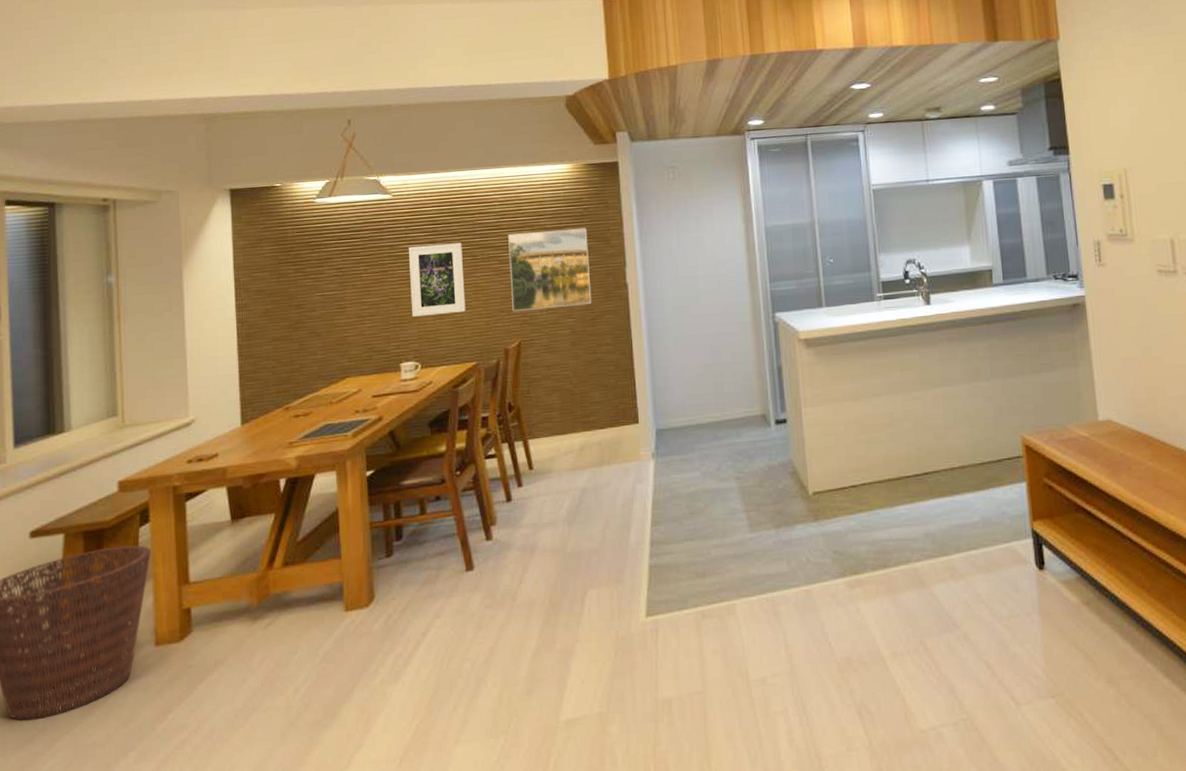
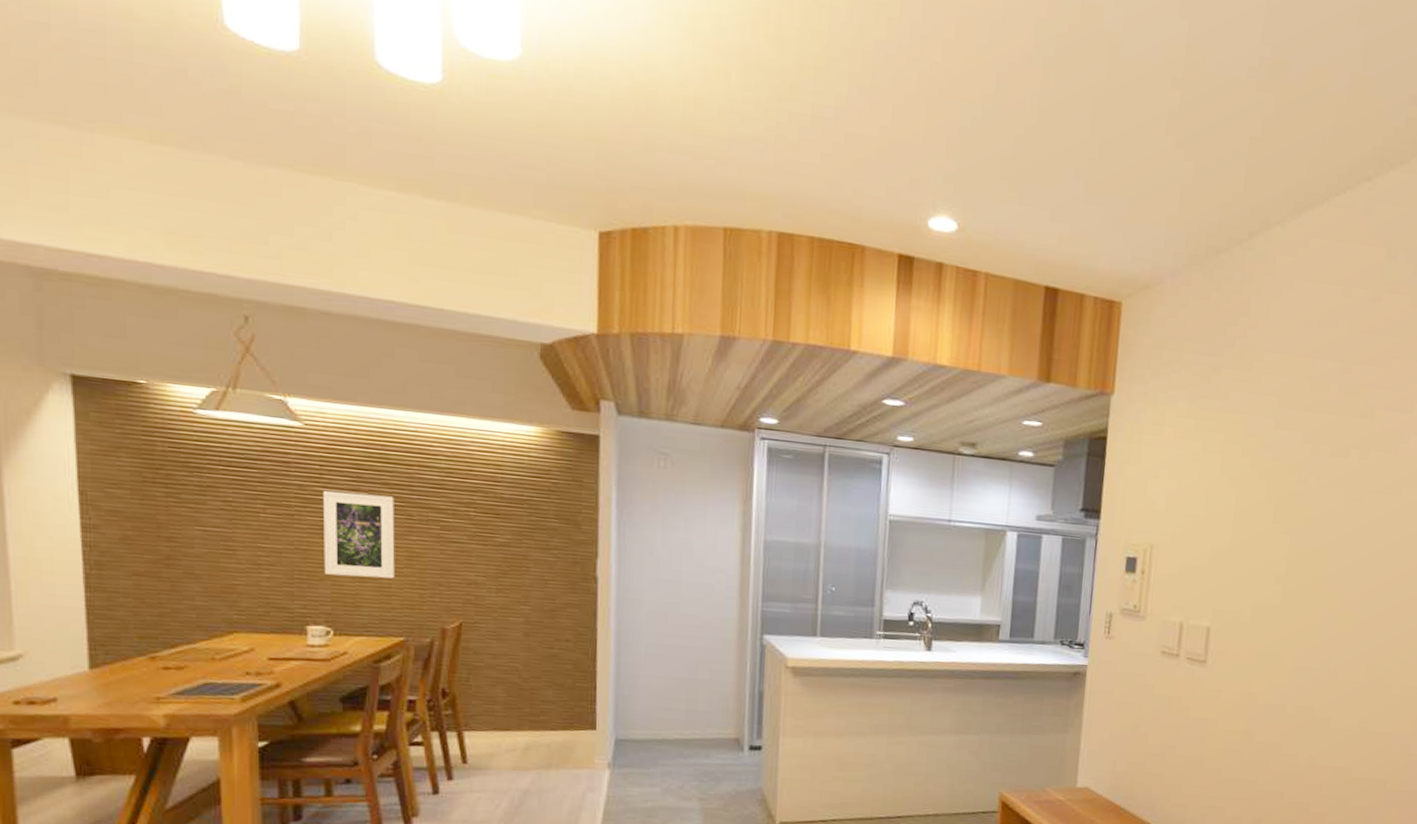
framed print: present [508,228,592,311] -> none [454,497,554,593]

